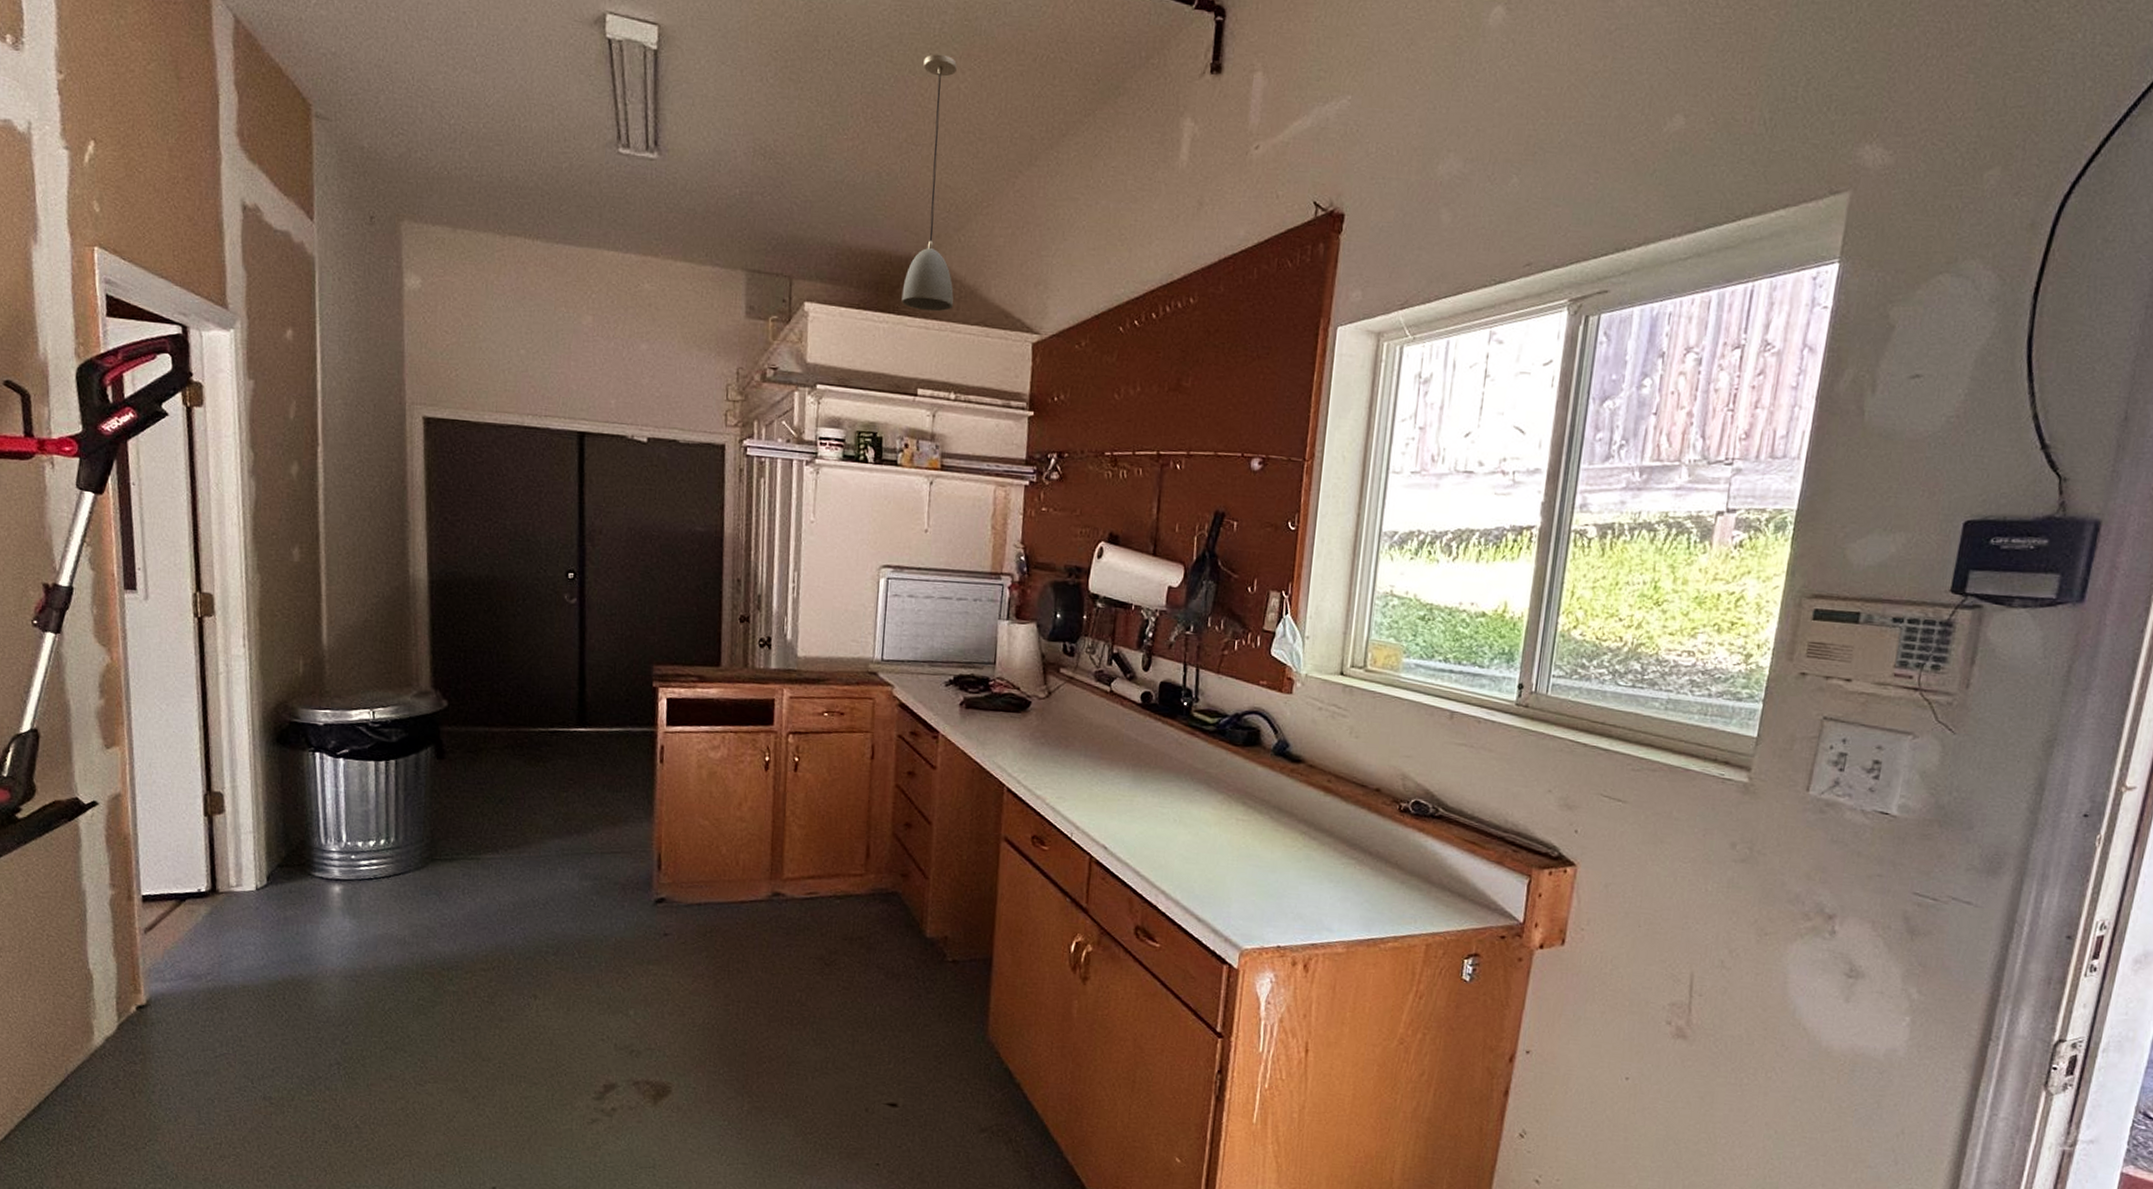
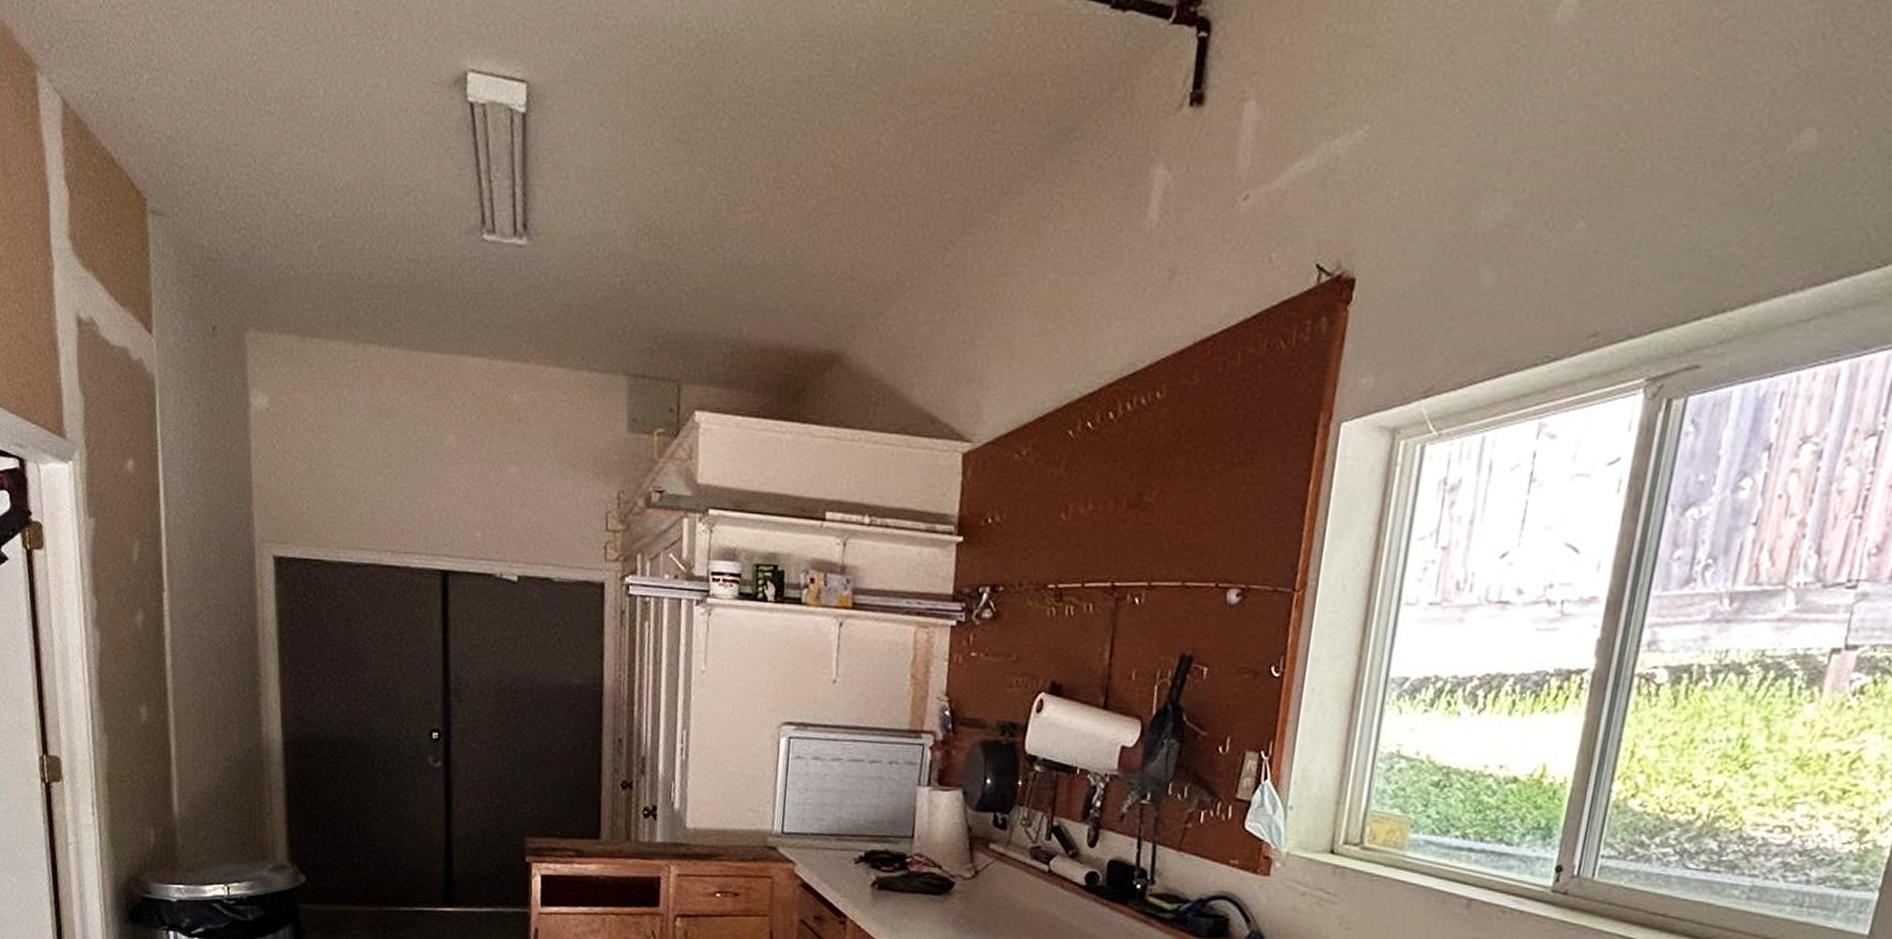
light fixture: present [901,54,957,312] -> none [807,99,877,418]

